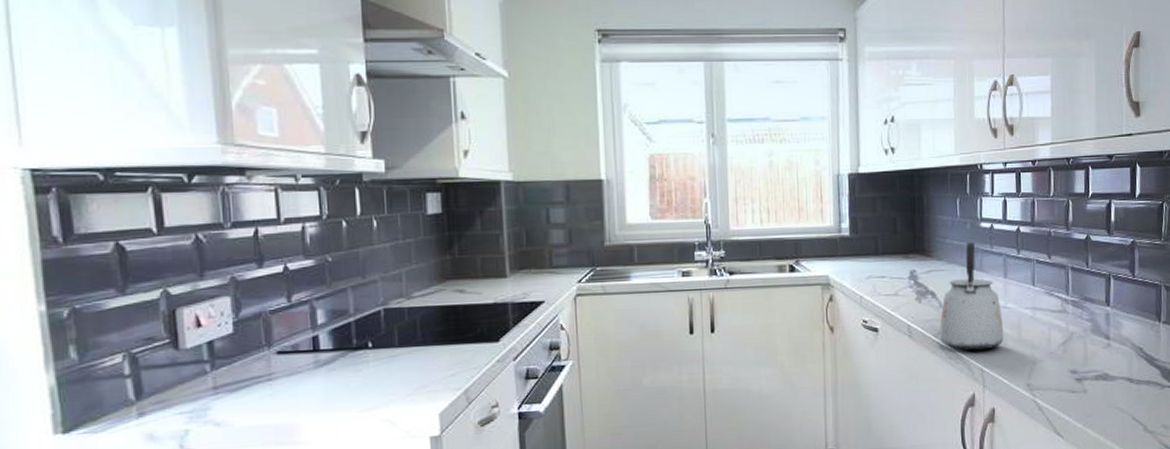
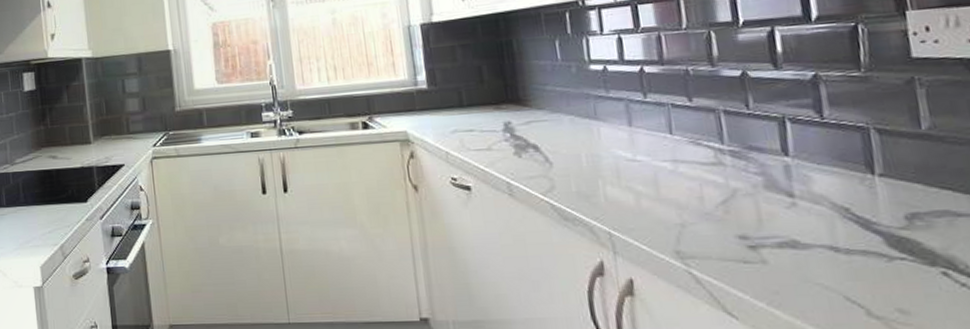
kettle: present [939,241,1004,351] -> none [547,86,637,212]

